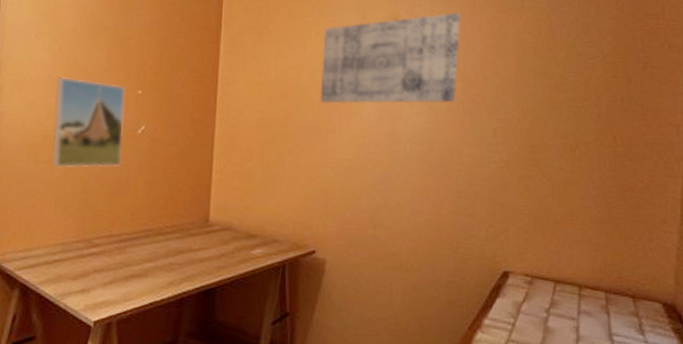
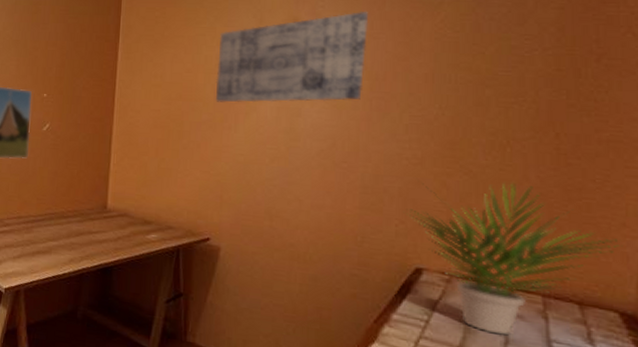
potted plant: none [495,183,664,333] -> present [406,182,623,336]

